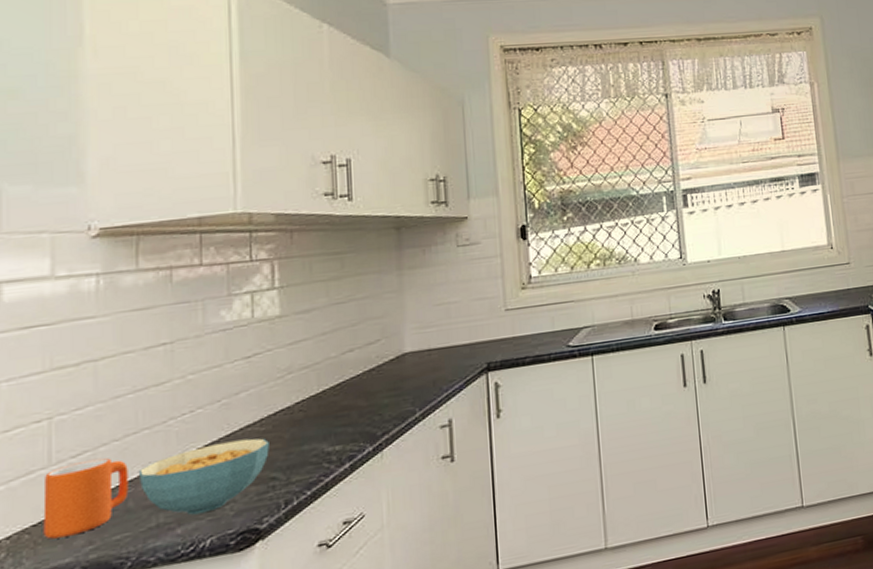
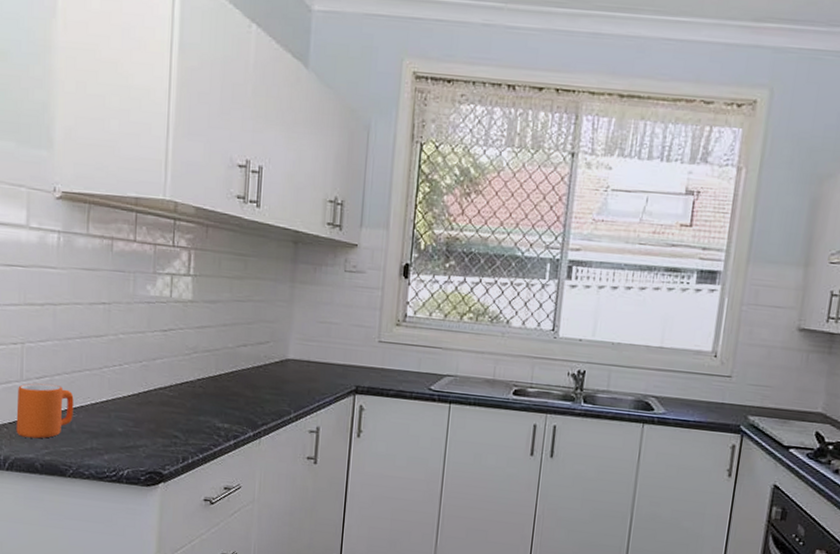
cereal bowl: present [138,438,269,515] -> none [80,395,175,449]

